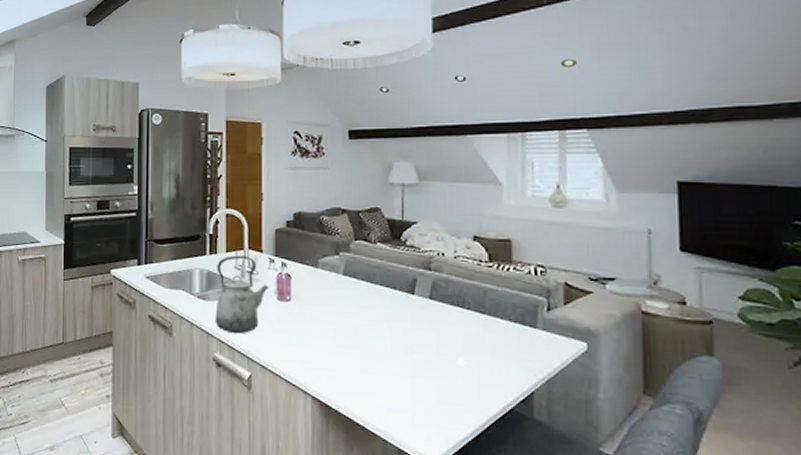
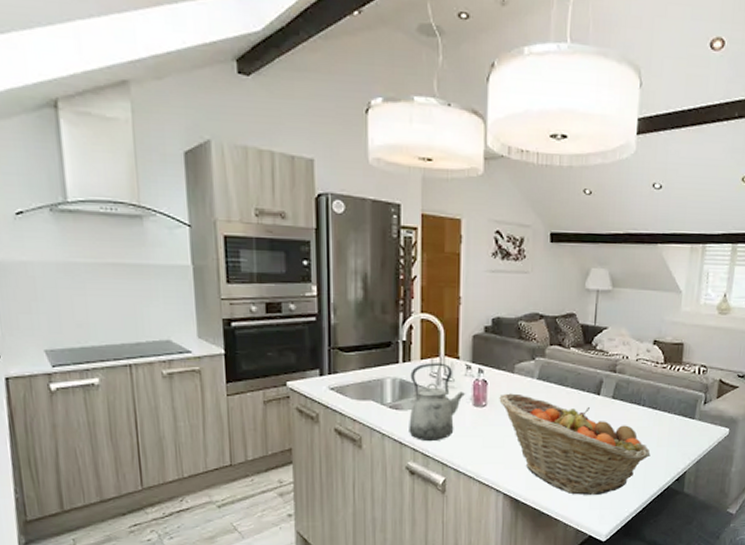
fruit basket: none [304,288,484,410] -> present [499,393,651,495]

